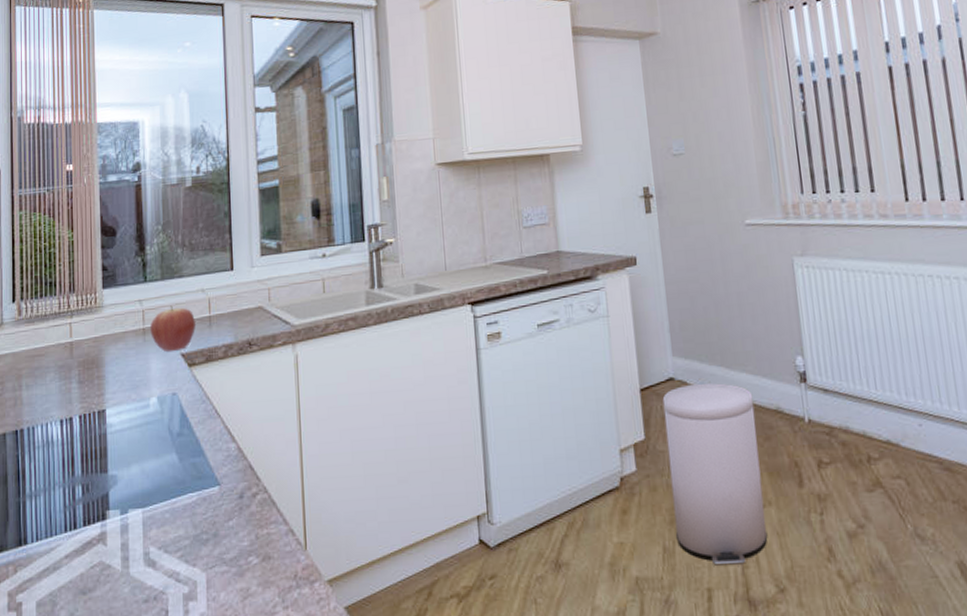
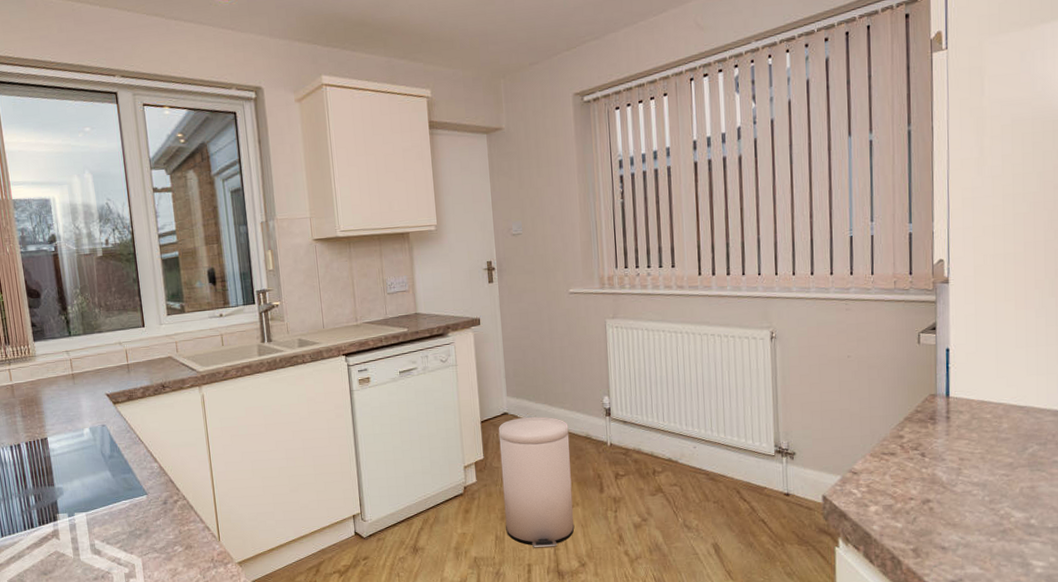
fruit: present [150,305,195,353] -> none [78,355,117,393]

